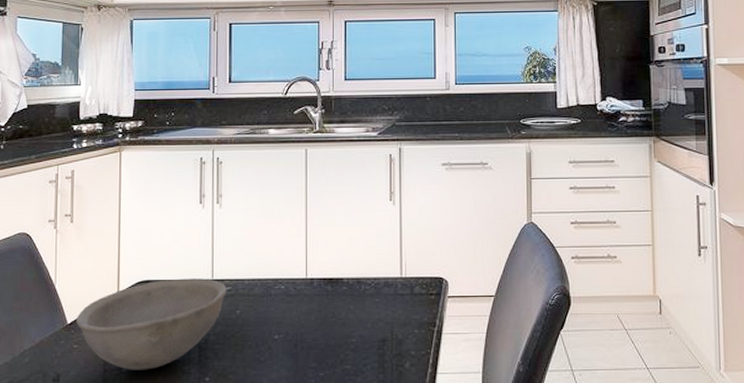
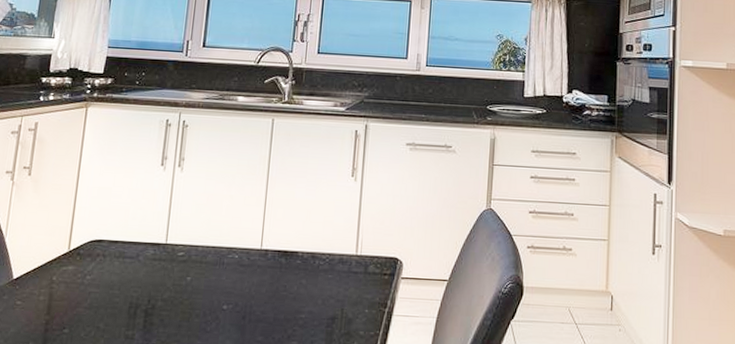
bowl: present [76,278,227,370] -> none [22,240,180,333]

